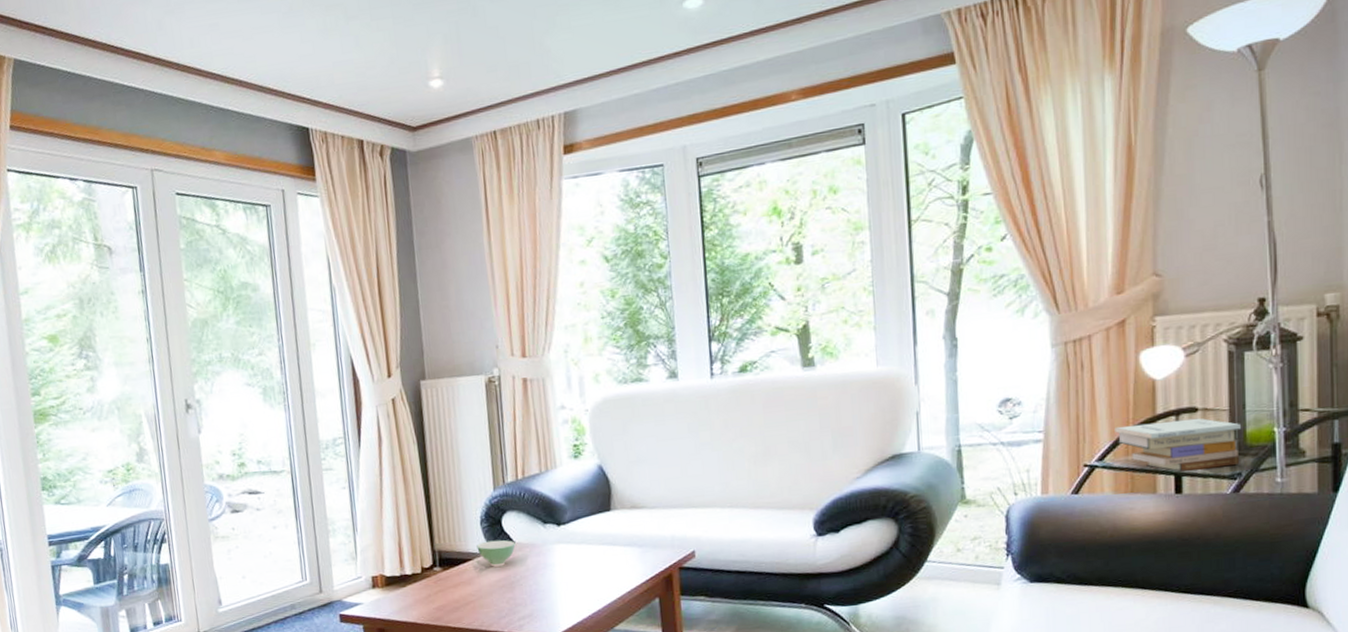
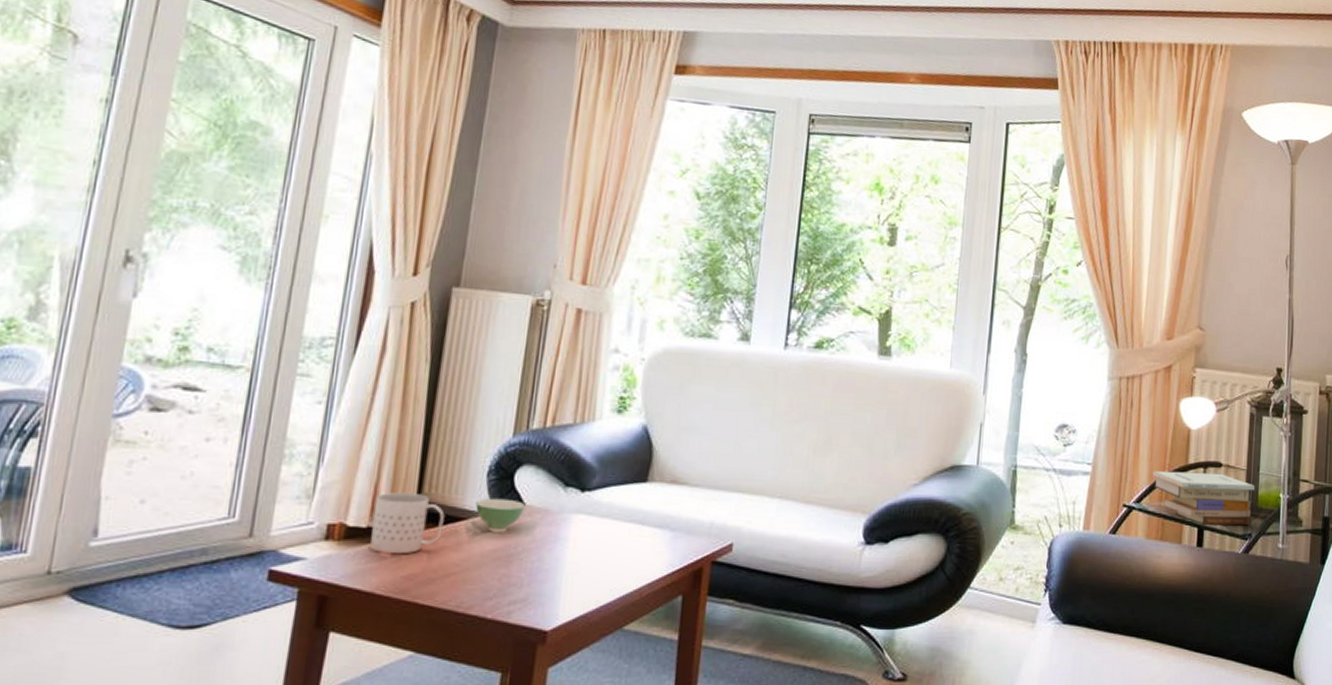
mug: none [401,545,457,593] -> present [370,491,445,555]

